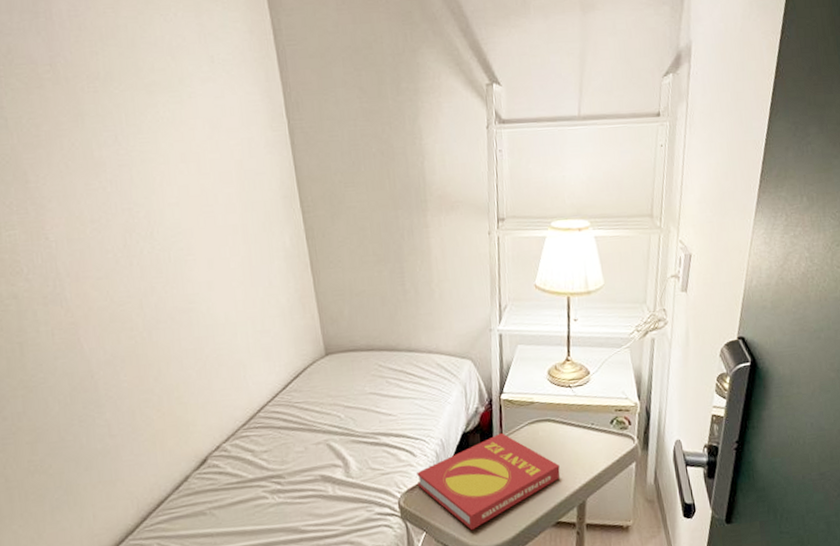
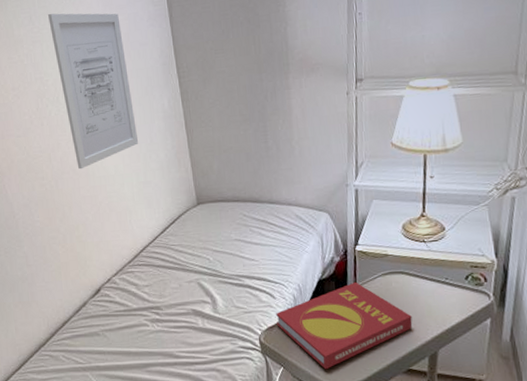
wall art: none [139,133,255,318] -> present [48,13,139,170]

